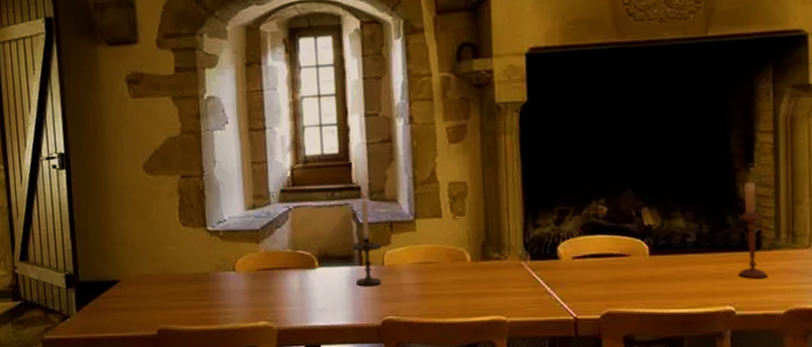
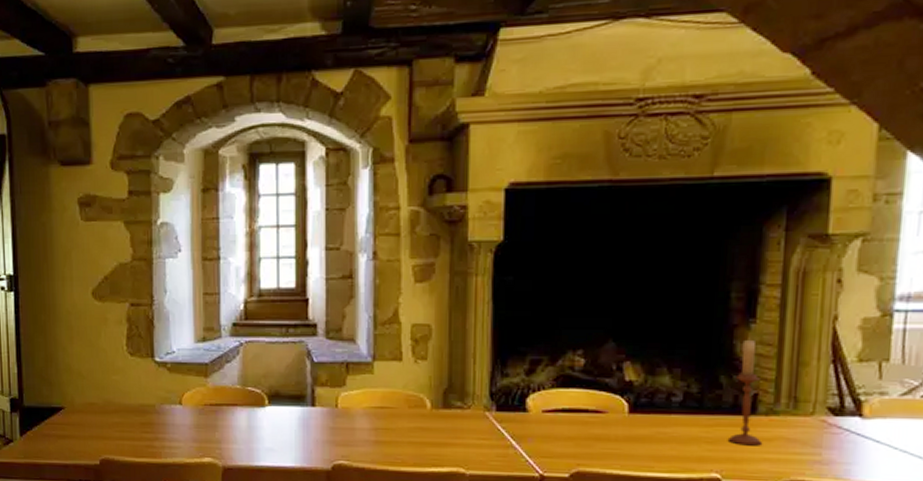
candlestick: present [352,191,382,287] -> none [305,329,336,429]

